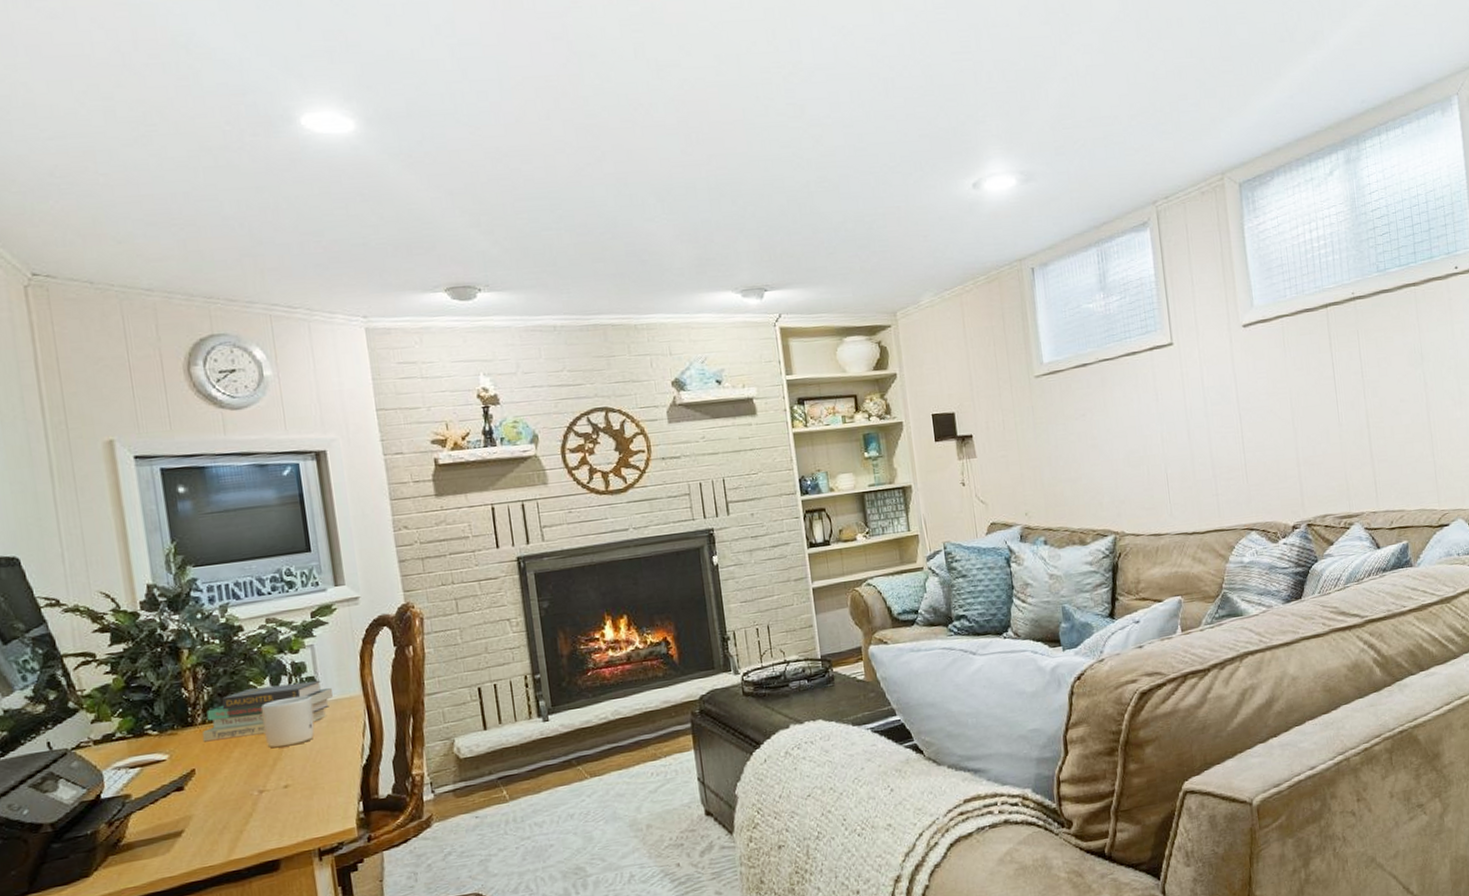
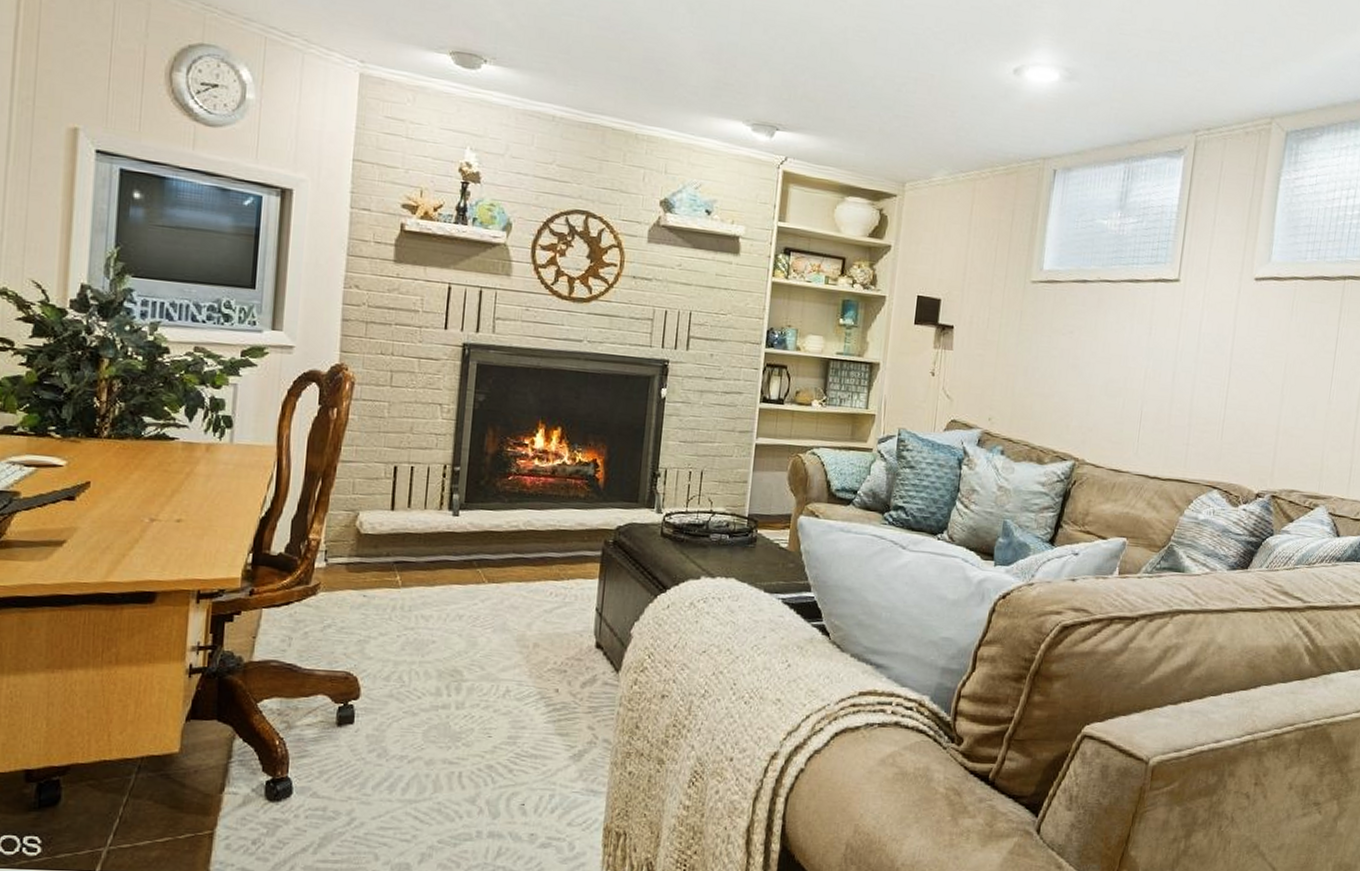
books: present [201,680,333,742] -> none [104,413,248,463]
mug: present [260,695,315,749] -> none [167,431,225,482]

